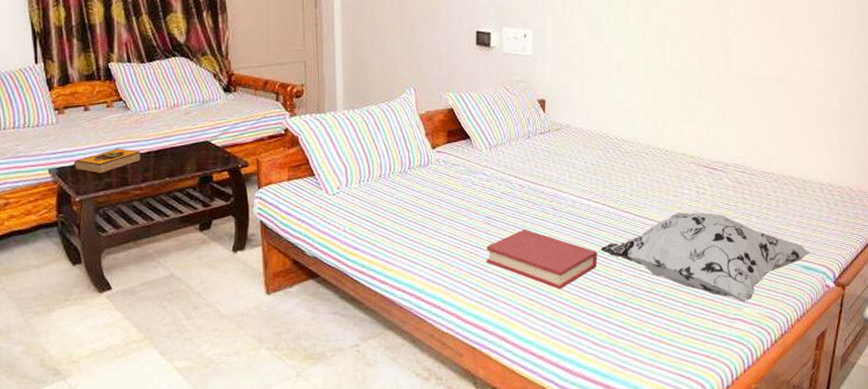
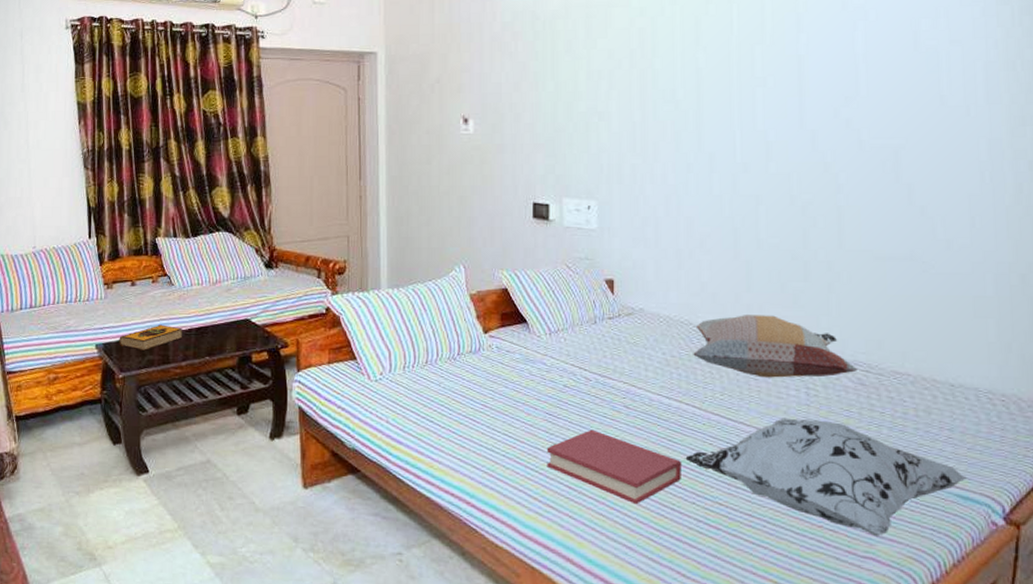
decorative pillow: none [609,128,736,180] -> present [693,315,857,378]

